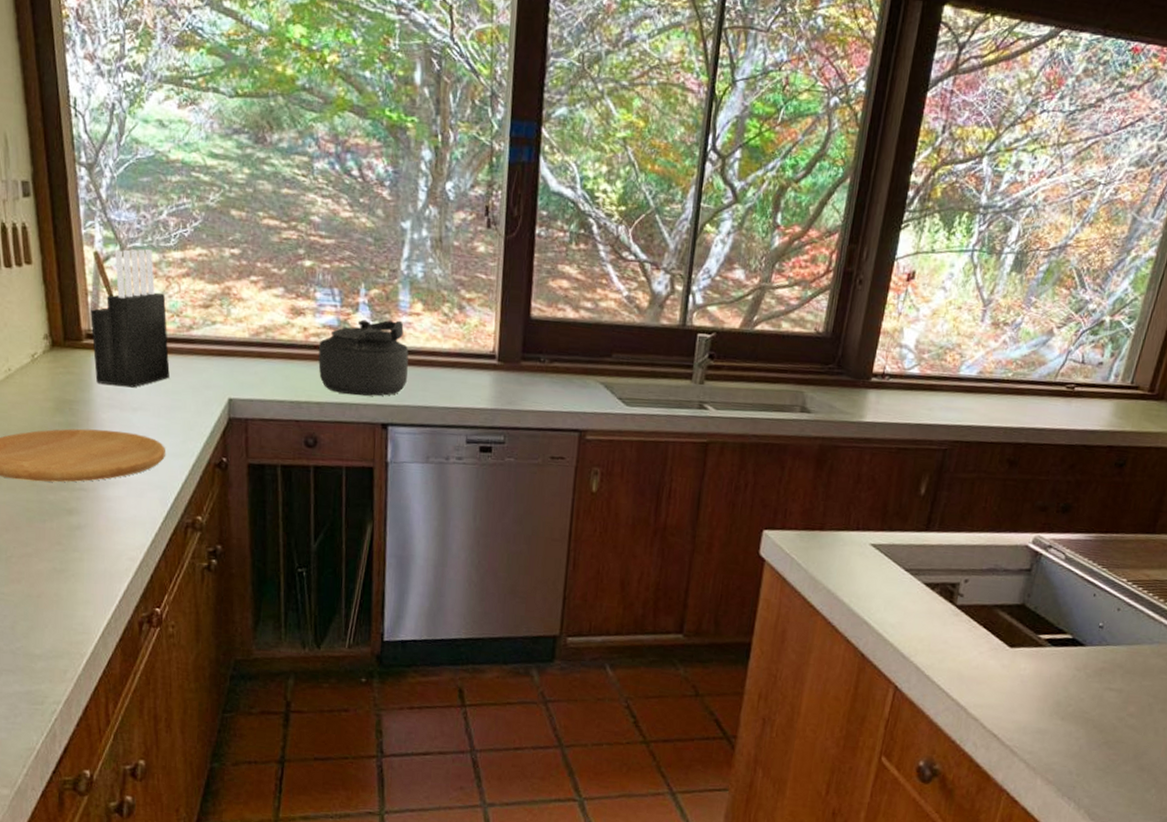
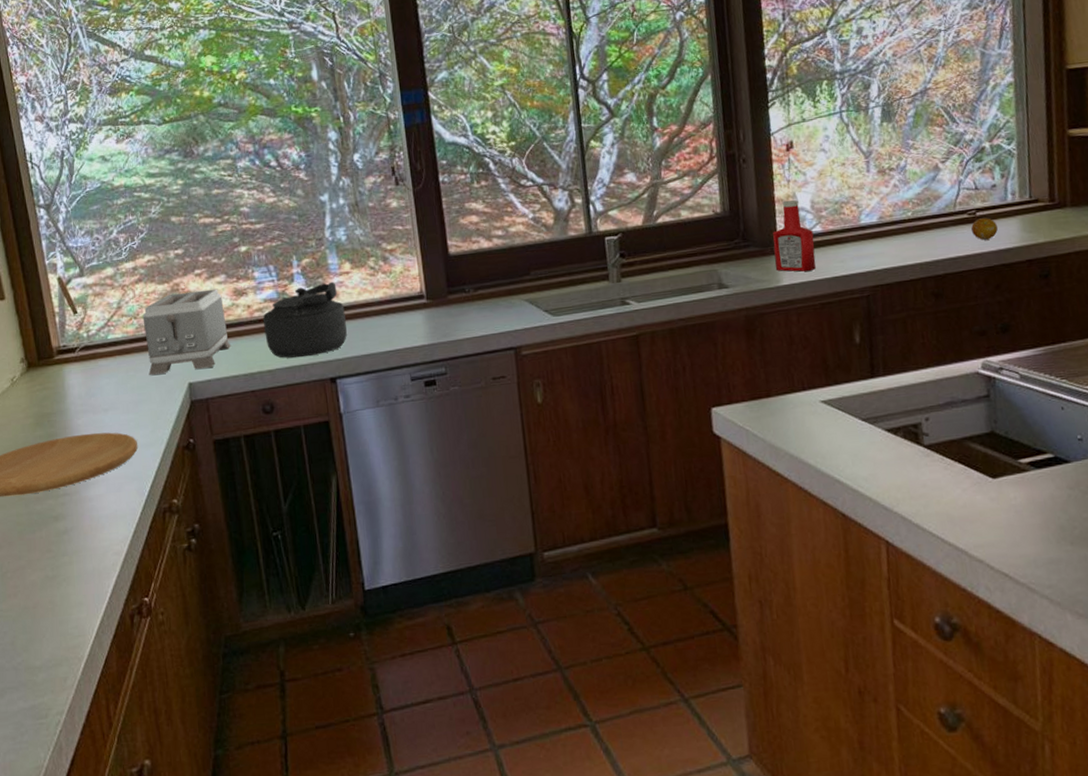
knife block: present [90,248,170,388] -> none [59,265,134,393]
toaster: none [186,297,281,386] -> present [142,288,232,375]
ketchup bottle: none [862,335,910,413] -> present [773,200,816,272]
fruit: none [1065,394,1092,417] -> present [971,218,999,240]

